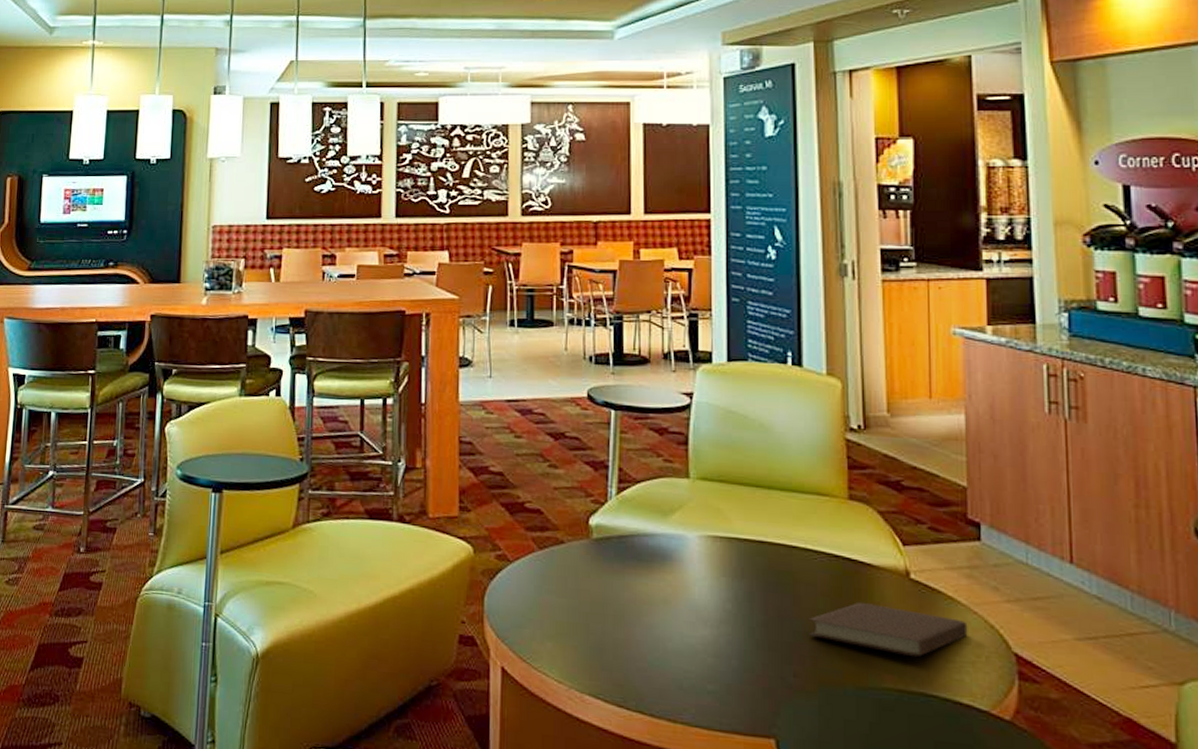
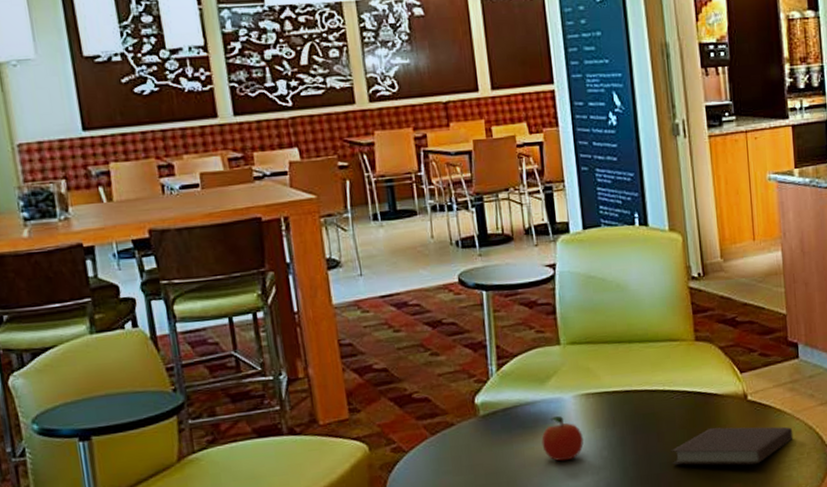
fruit: none [657,554,705,606] -> present [541,416,584,461]

